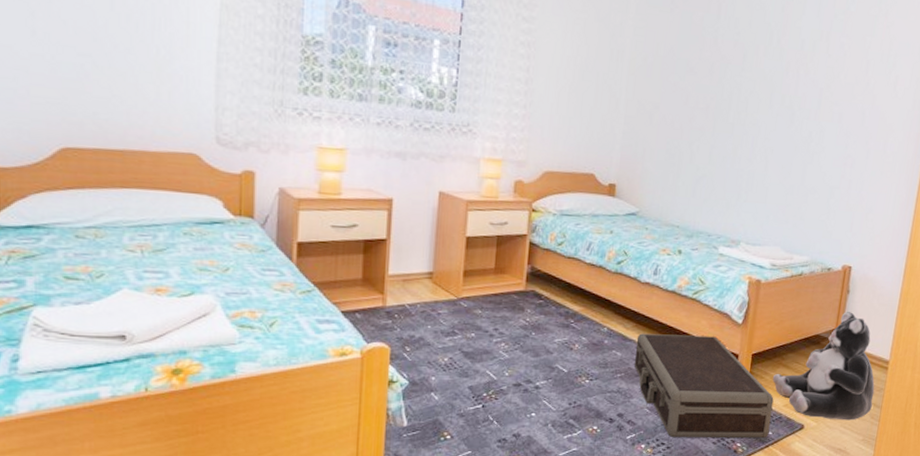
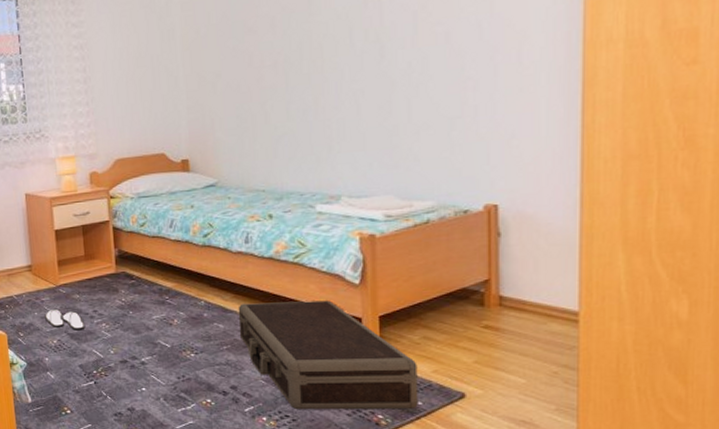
slippers: none [439,324,483,349] -> present [45,309,85,330]
plush toy: present [772,312,875,421] -> none [410,258,563,387]

